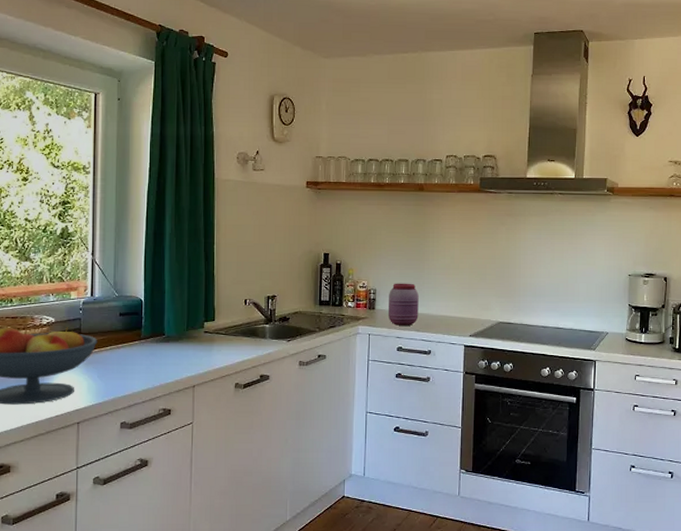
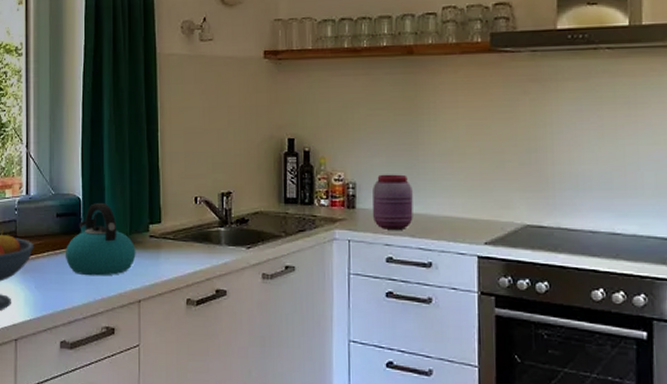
kettle: none [126,304,192,366] -> present [65,203,136,276]

